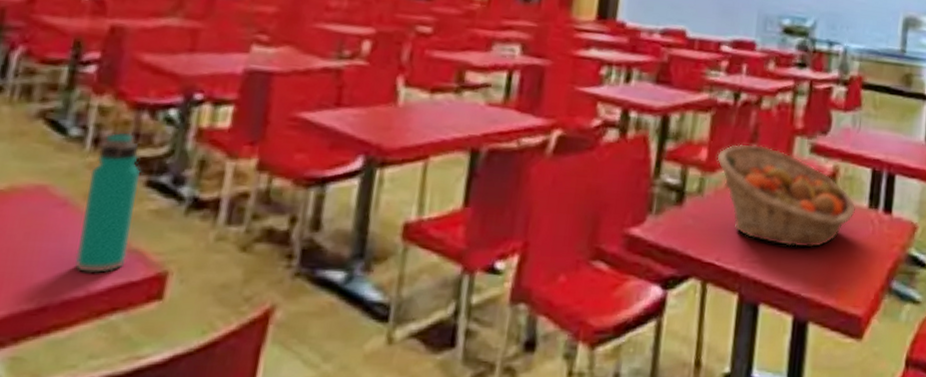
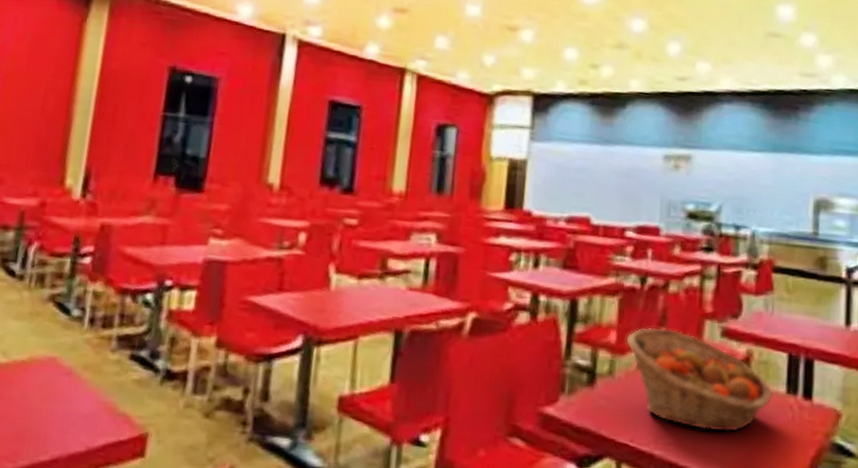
water bottle: present [75,132,142,273] -> none [78,313,126,432]

